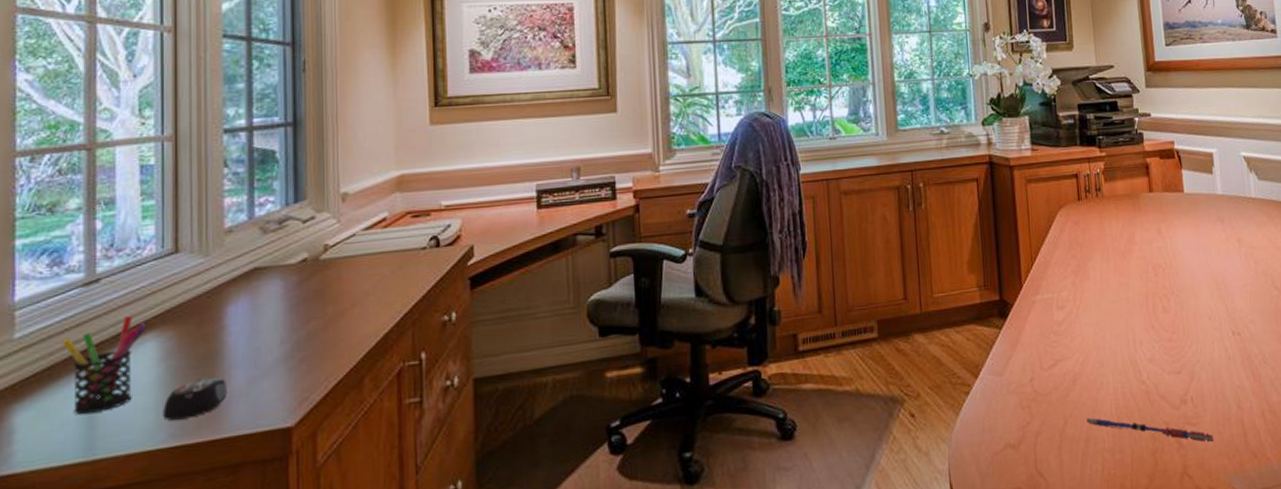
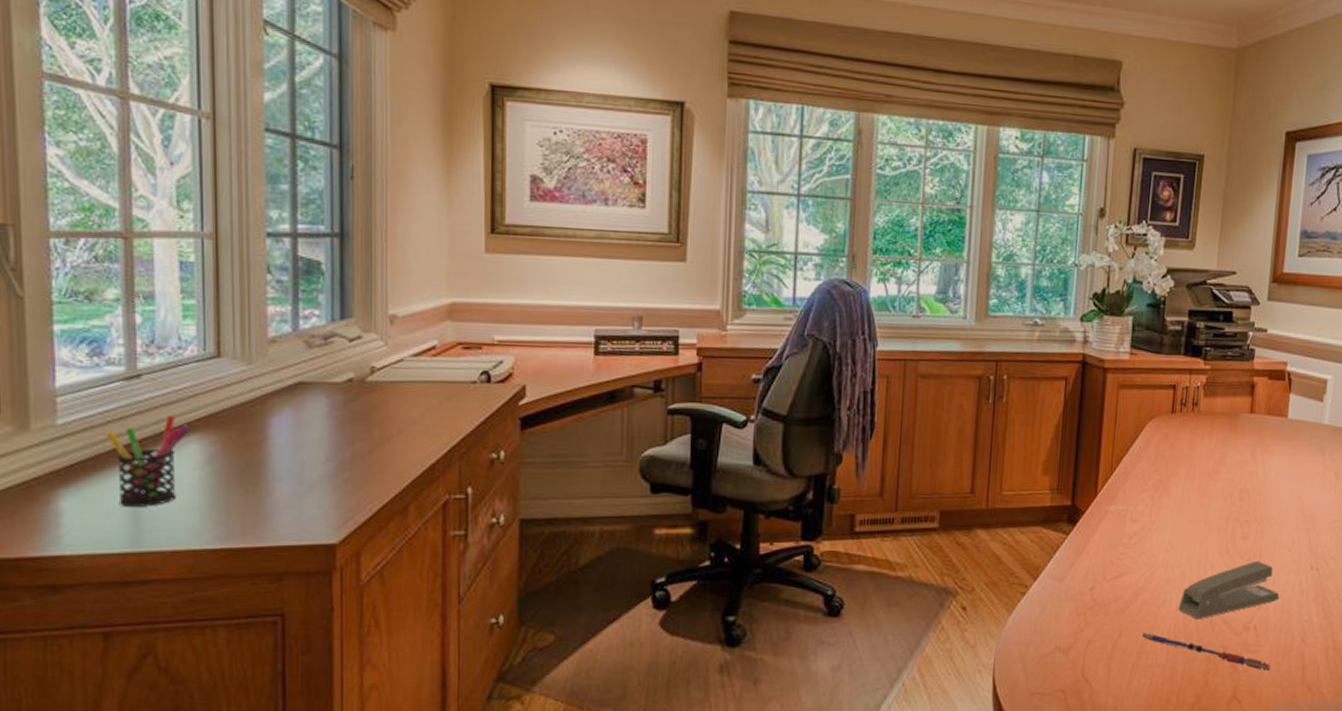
computer mouse: present [163,378,227,421] -> none [207,486,271,524]
stapler: none [1116,332,1209,398] -> present [1178,560,1280,620]

